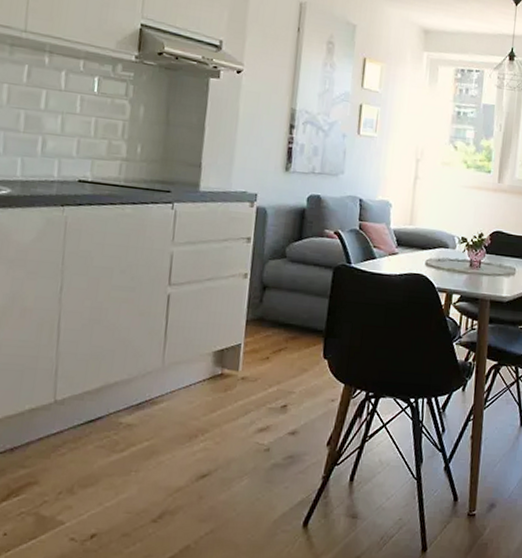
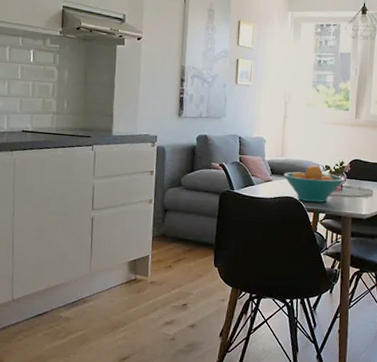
fruit bowl: none [412,236,484,282] -> present [284,165,345,203]

